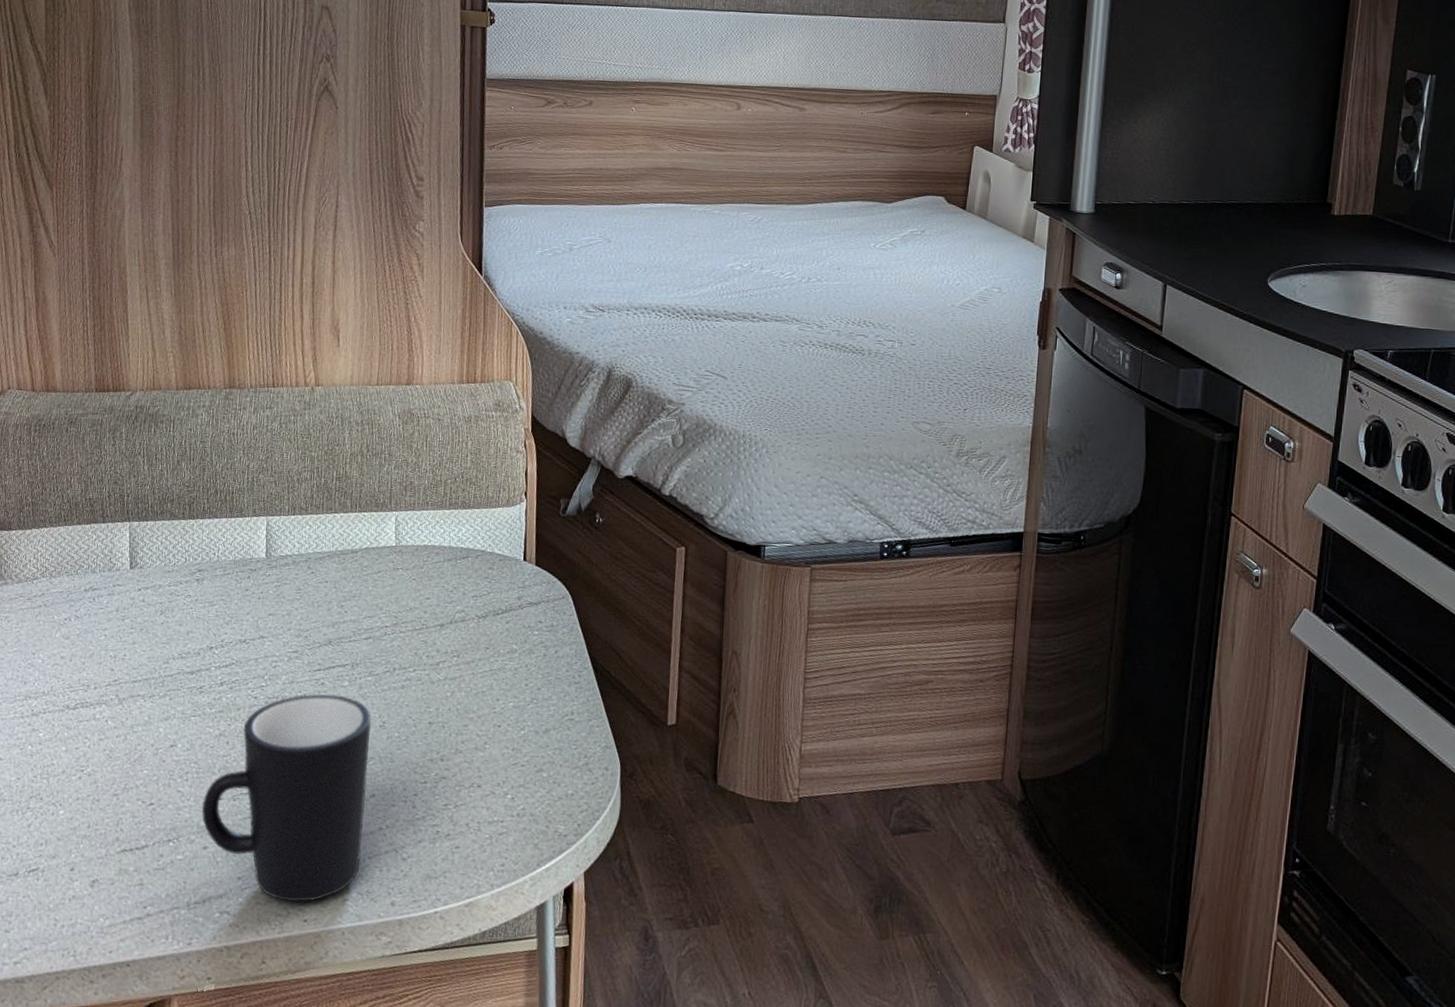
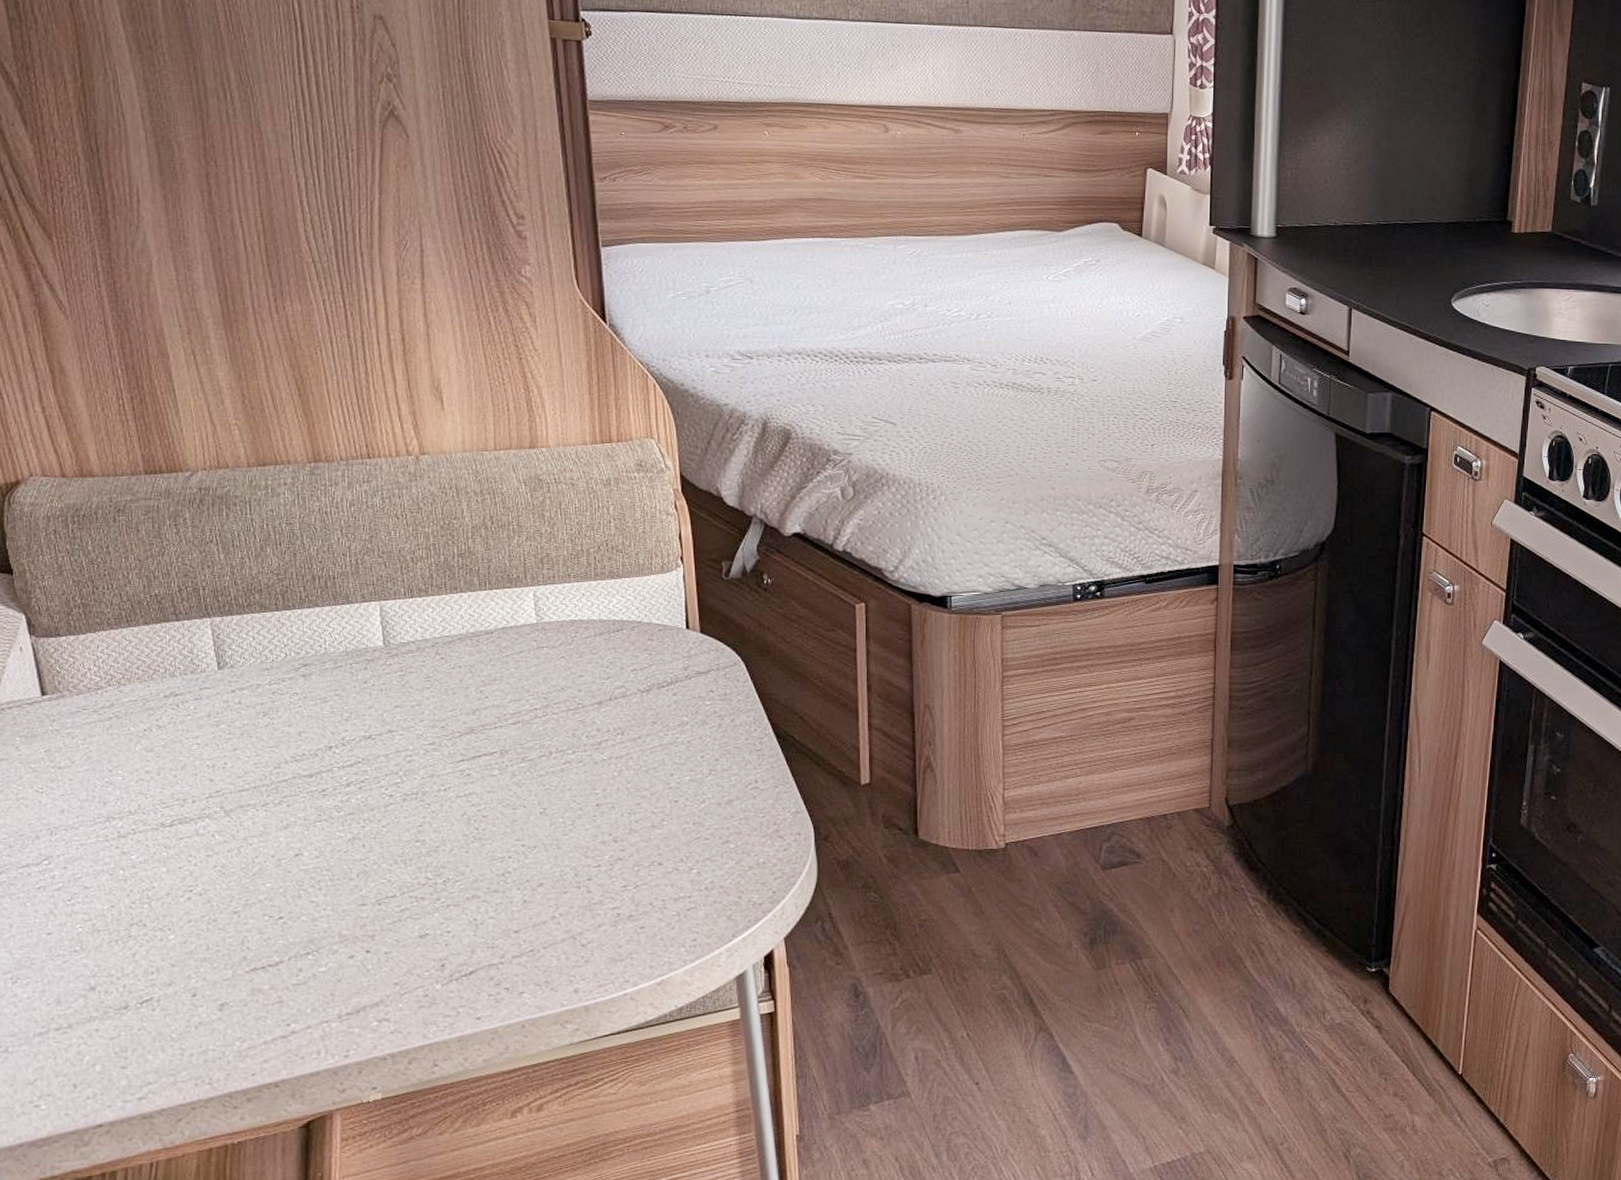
mug: present [201,693,371,902] -> none [342,785,534,1001]

